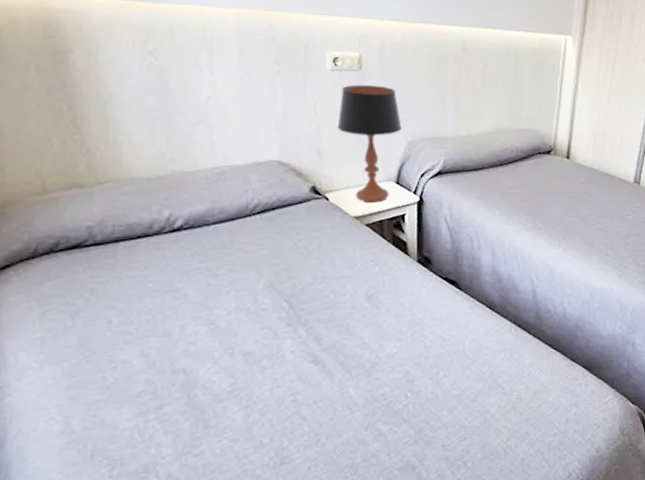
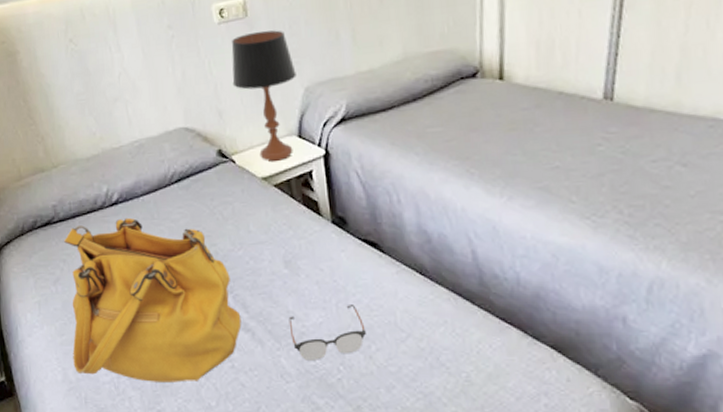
handbag: none [82,245,312,424] -> present [64,217,242,382]
eyeglasses: none [362,336,436,389] -> present [288,305,366,360]

